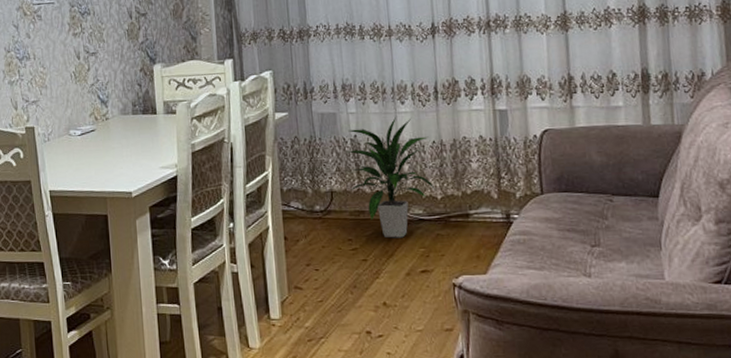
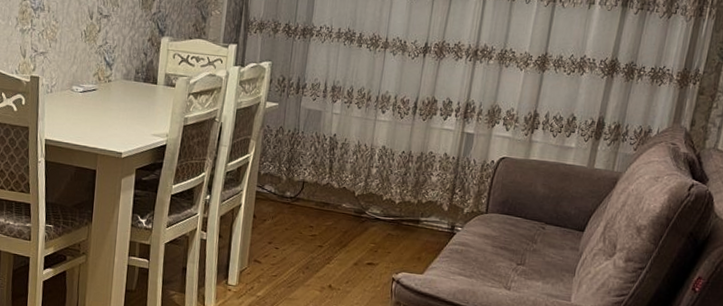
indoor plant: present [346,116,437,238] -> none [321,123,400,232]

